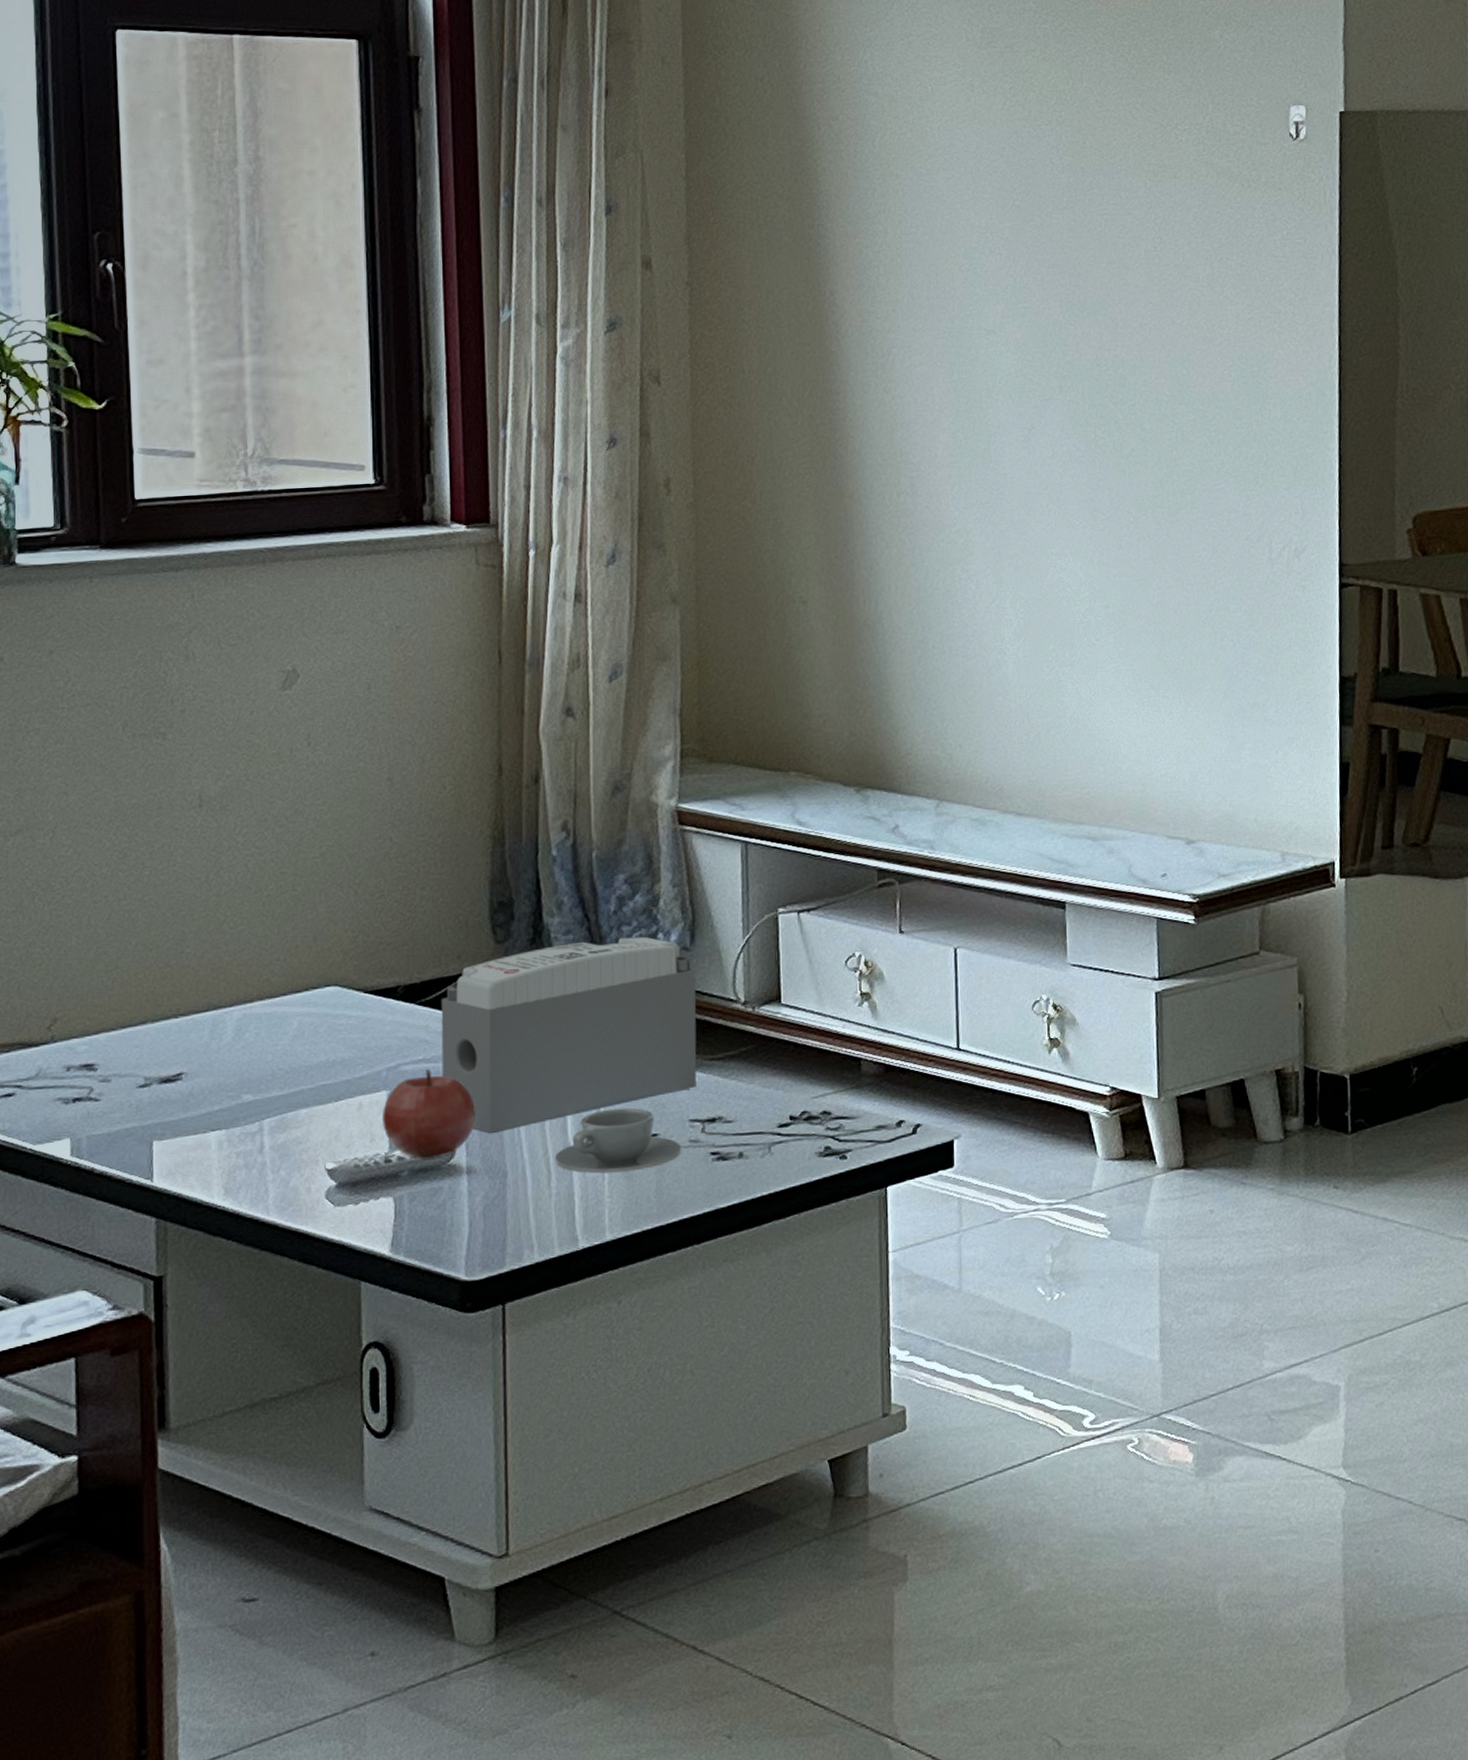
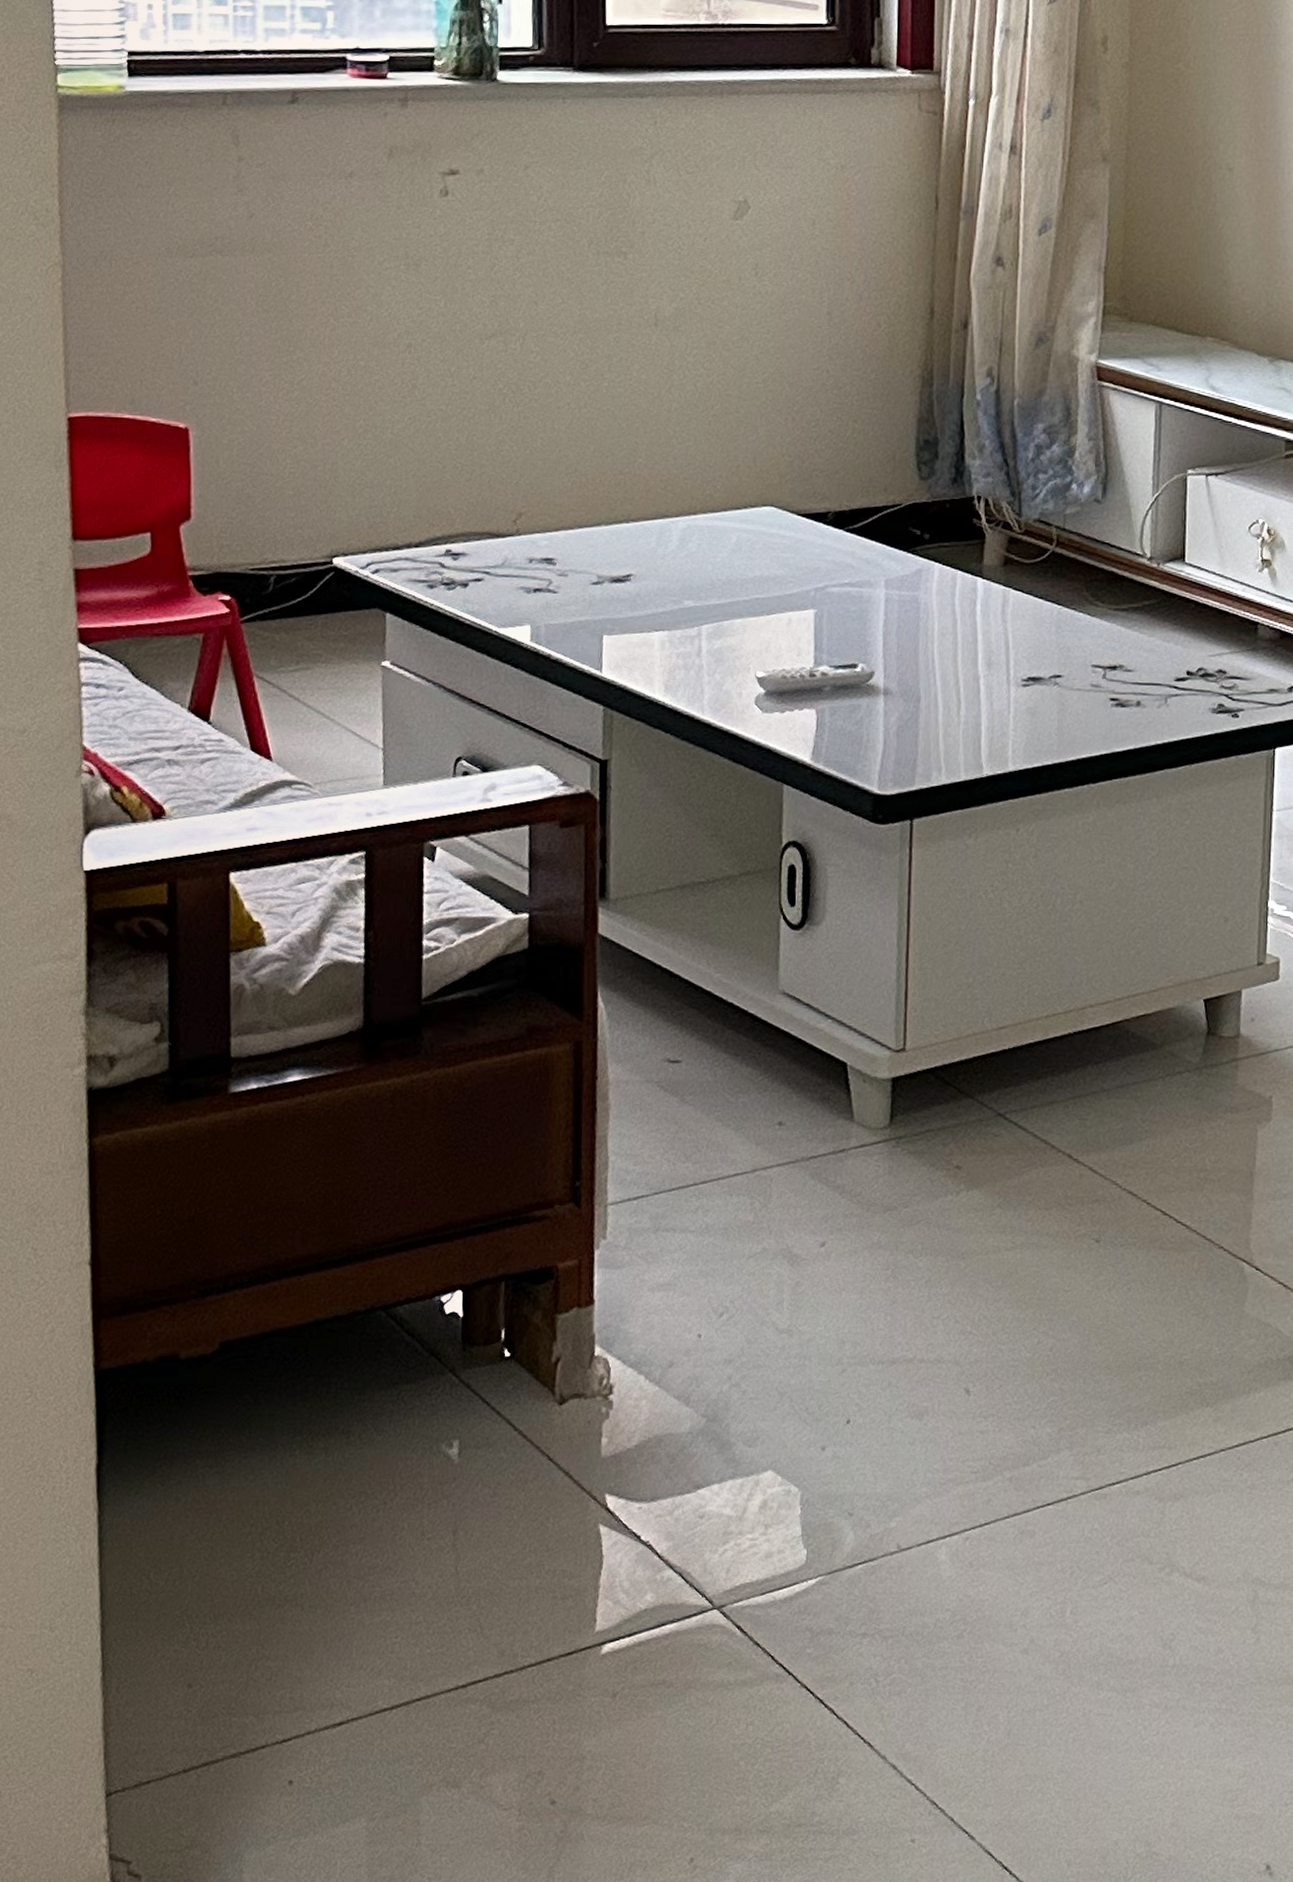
fruit: present [383,1069,477,1159] -> none [809,593,895,677]
battery: present [441,936,697,1134] -> none [865,485,1106,660]
teacup: present [554,1108,682,1174] -> none [964,647,1084,708]

